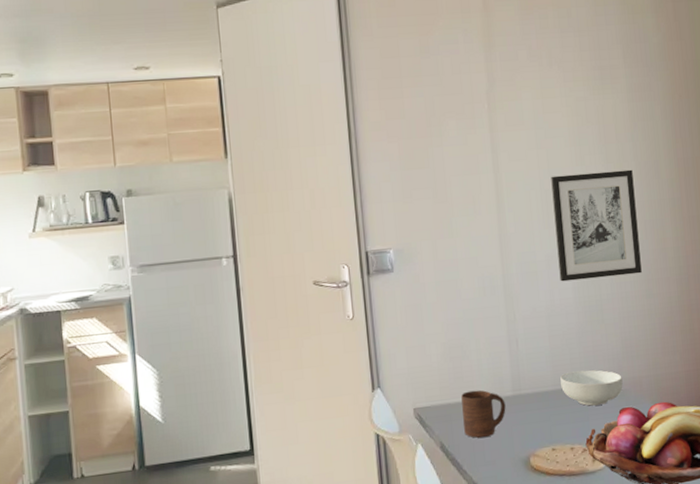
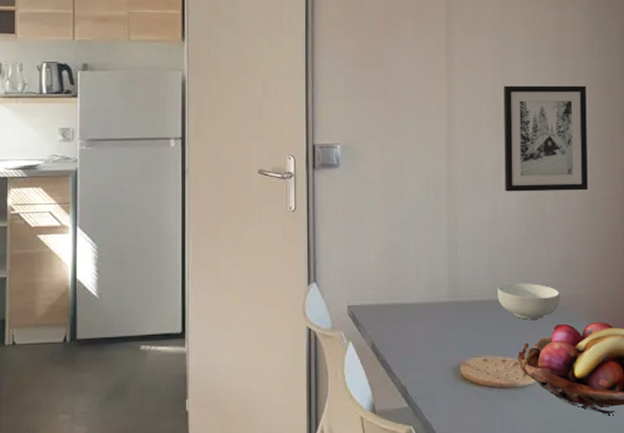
cup: present [461,389,506,438] -> none [397,293,440,341]

